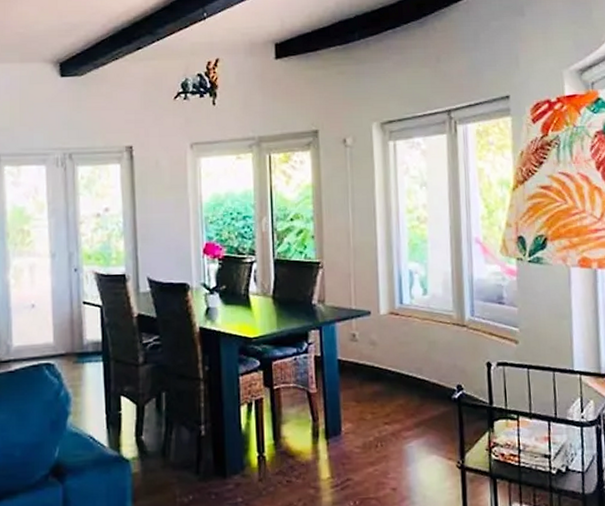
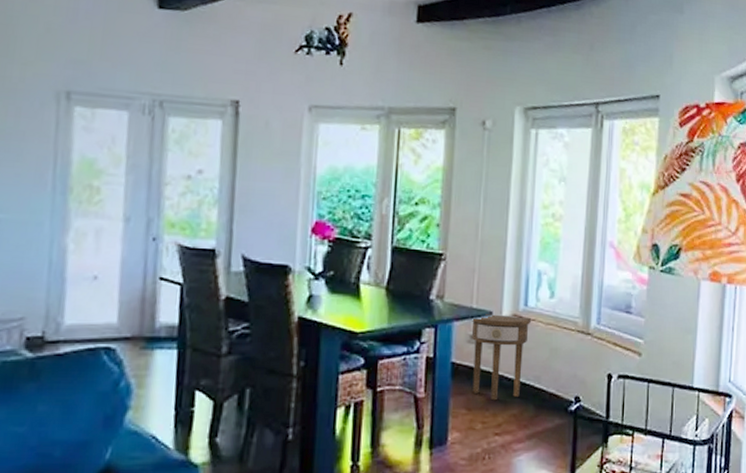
side table: none [352,313,407,393] -> present [471,314,531,401]

